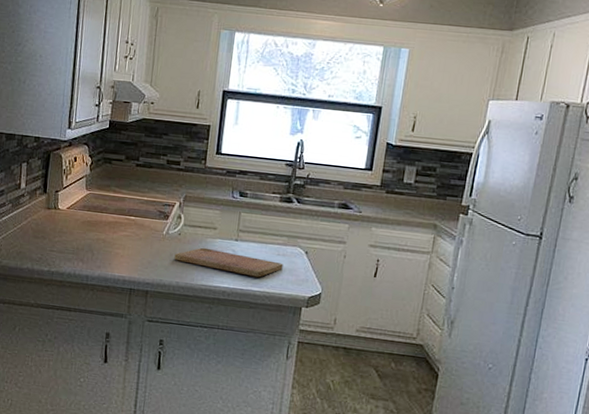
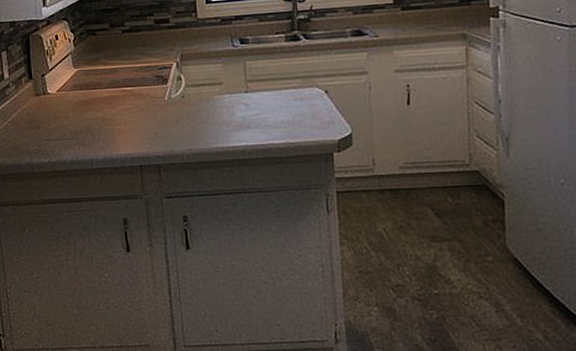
cutting board: present [174,247,283,277] -> none [181,106,303,129]

